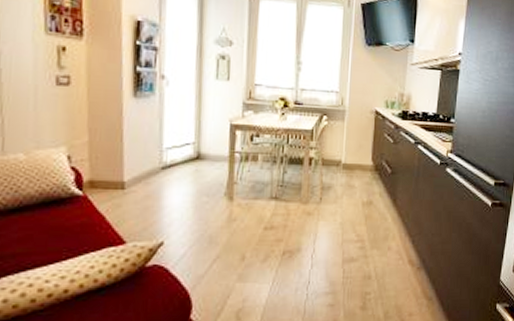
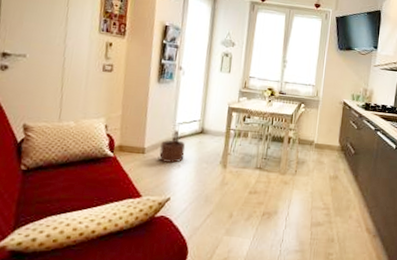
wooden bucket: none [144,157,178,200] -> present [159,130,186,164]

